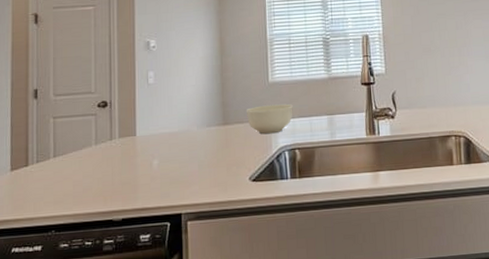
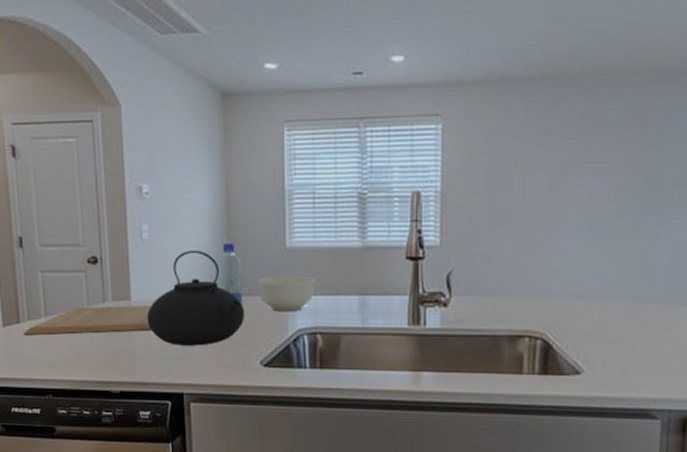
chopping board: none [31,138,154,177] -> present [24,305,151,336]
teakettle: none [150,89,236,172] -> present [146,250,245,346]
bottle: none [212,81,235,131] -> present [217,242,243,305]

